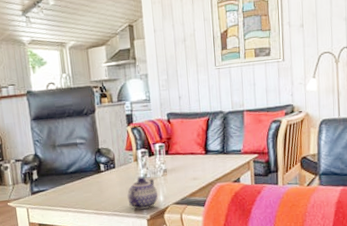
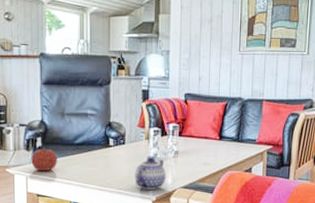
fruit: none [29,178,54,202] -> present [31,146,57,172]

